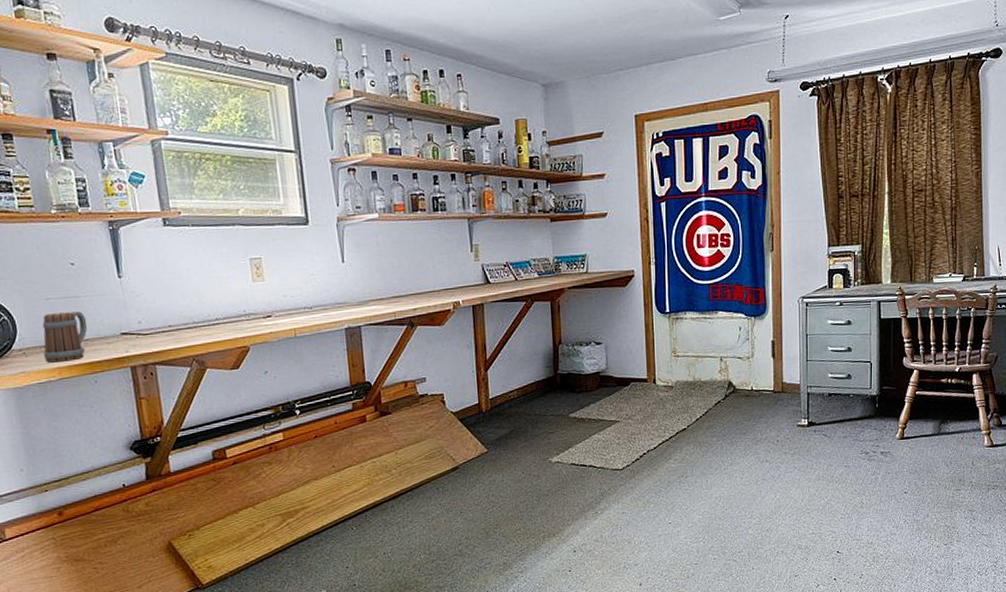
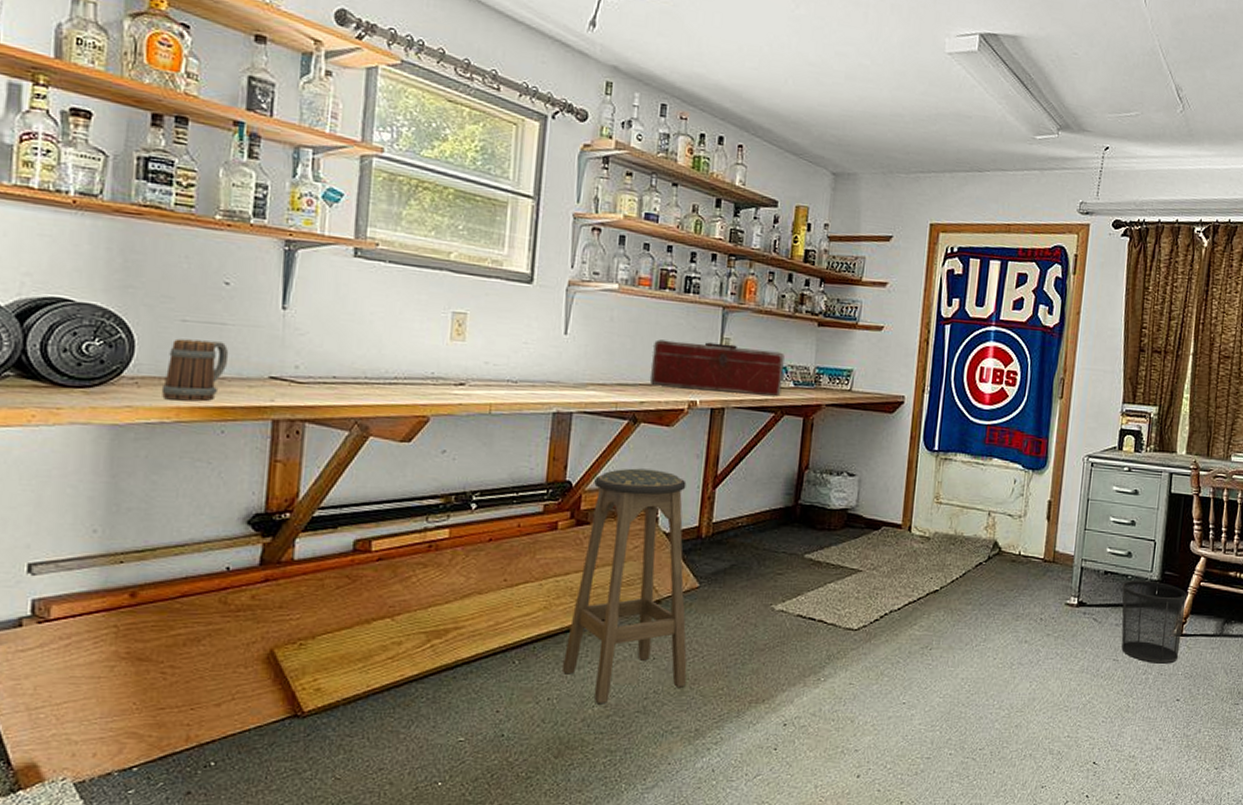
stool: none [388,362,490,553] -> present [563,468,687,705]
toolbox: none [416,249,528,294] -> present [650,340,785,396]
waste bin: none [845,396,906,465] -> present [1121,579,1188,664]

